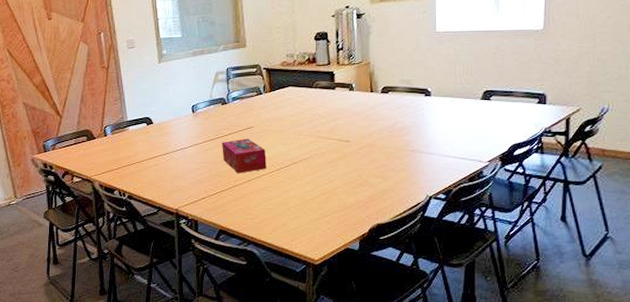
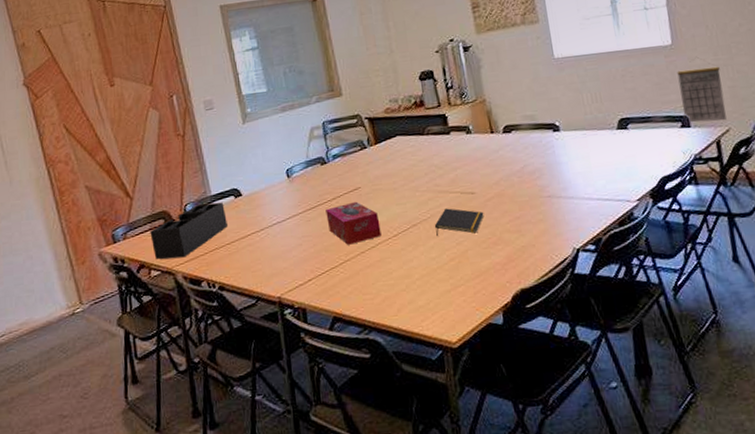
desk organizer: none [74,127,139,168] -> present [150,202,228,259]
notepad: none [312,152,355,175] -> present [434,208,484,236]
calendar: none [542,42,582,101] -> present [677,56,727,123]

